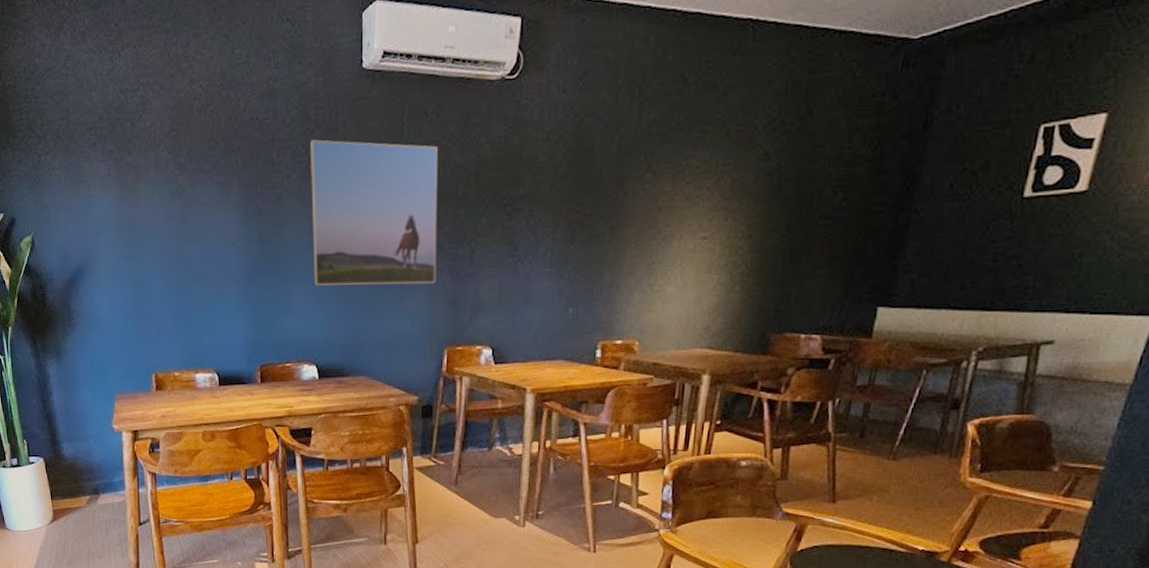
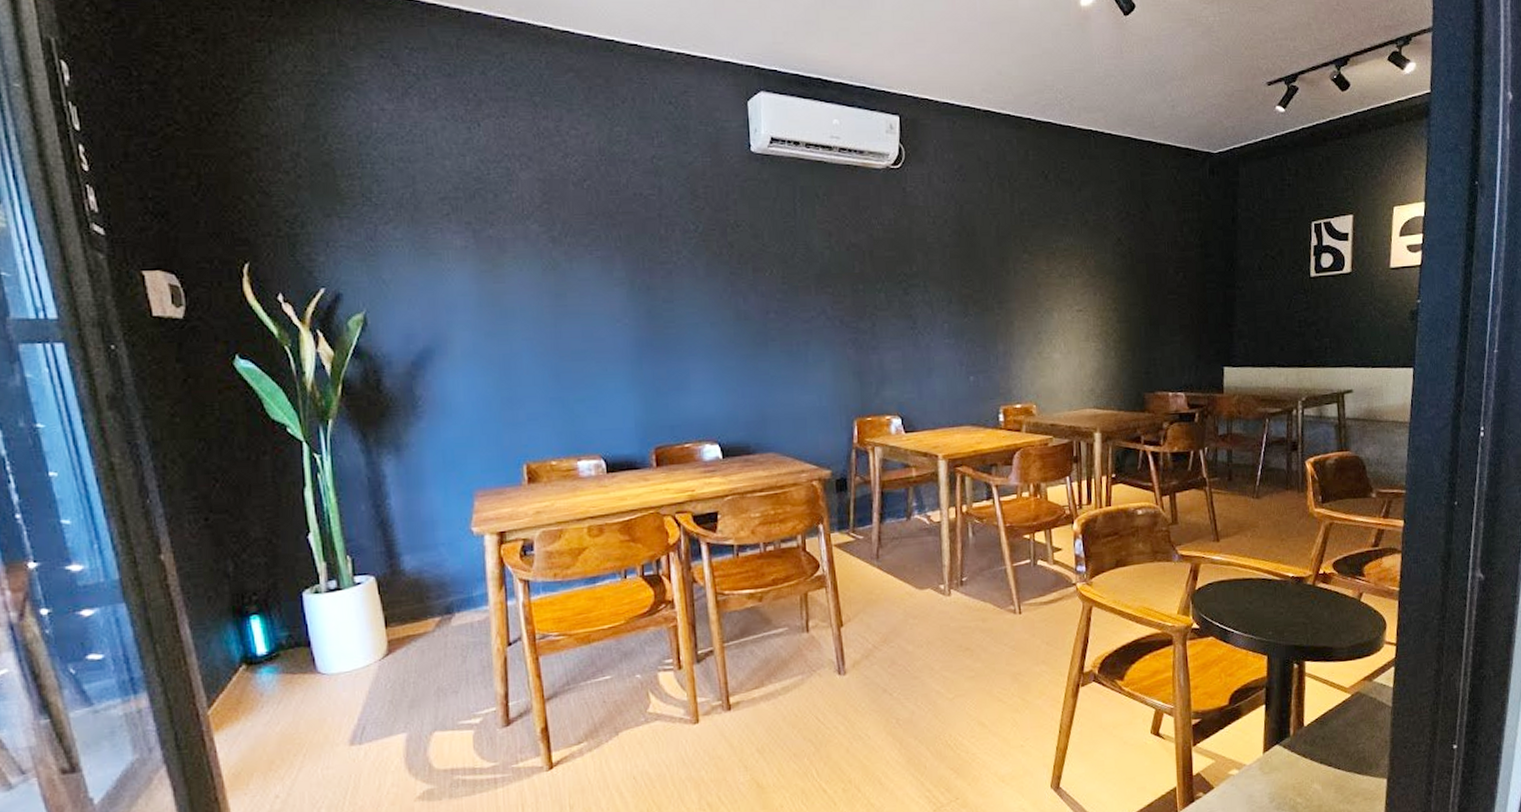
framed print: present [310,139,438,285] -> none [700,217,840,361]

